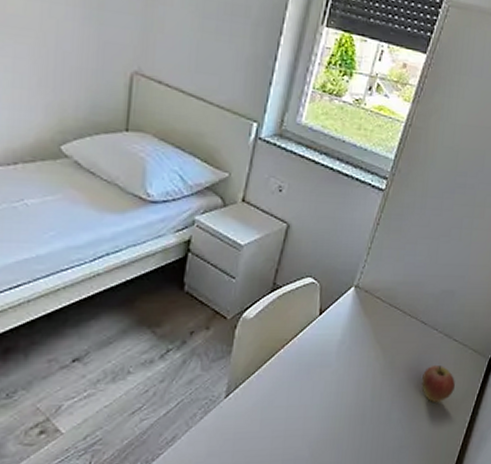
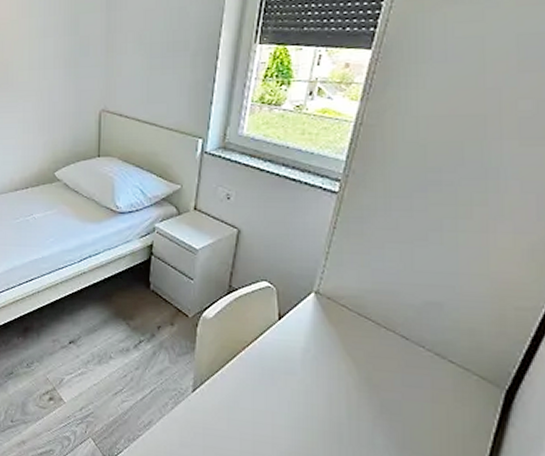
apple: present [422,366,455,402] -> none [411,389,458,435]

